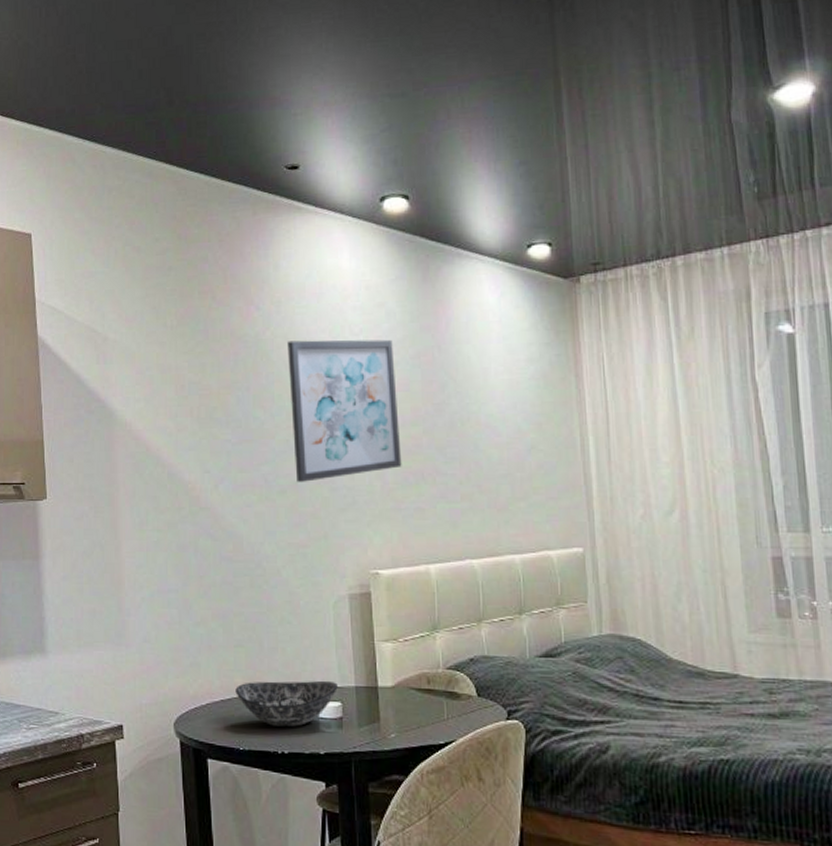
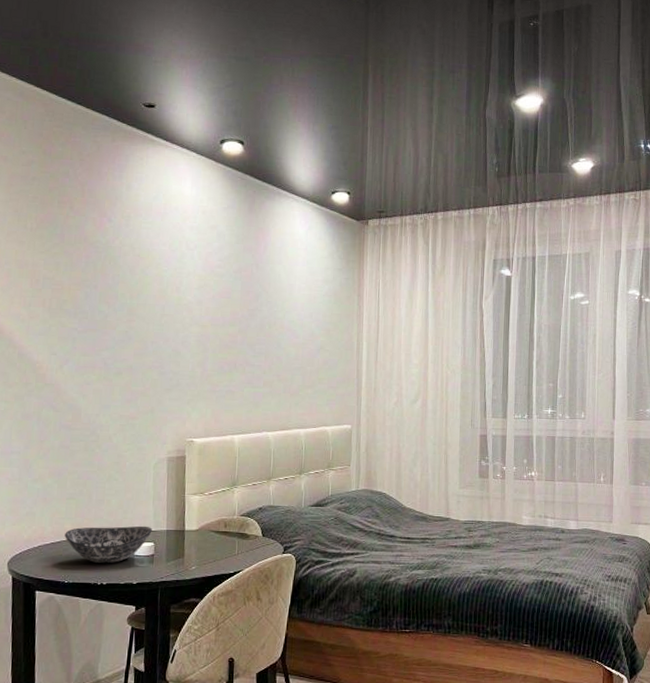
wall art: present [287,339,402,482] -> none [131,250,221,366]

